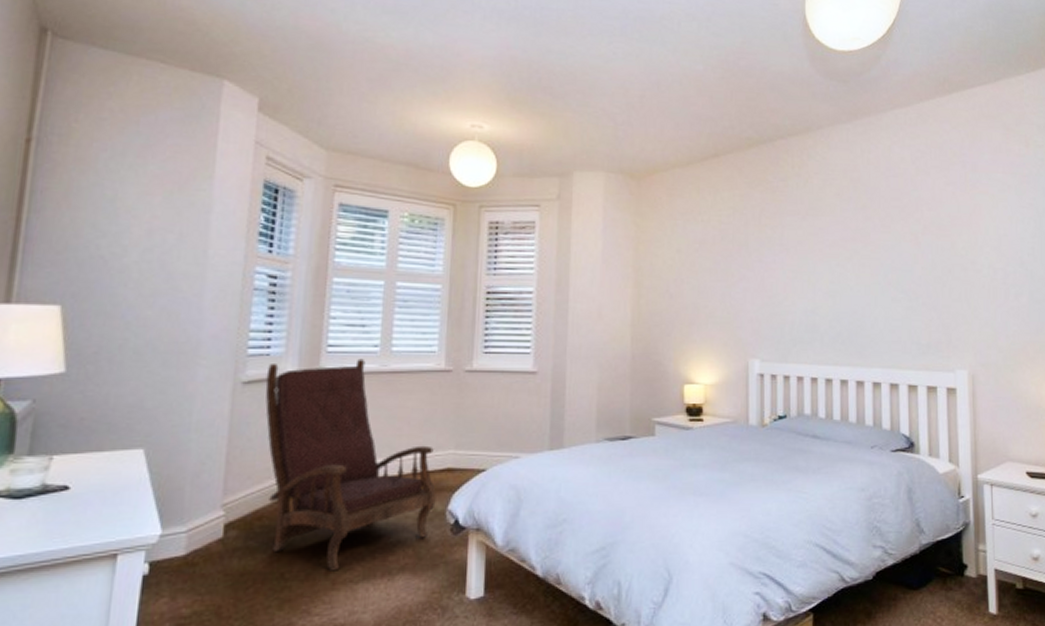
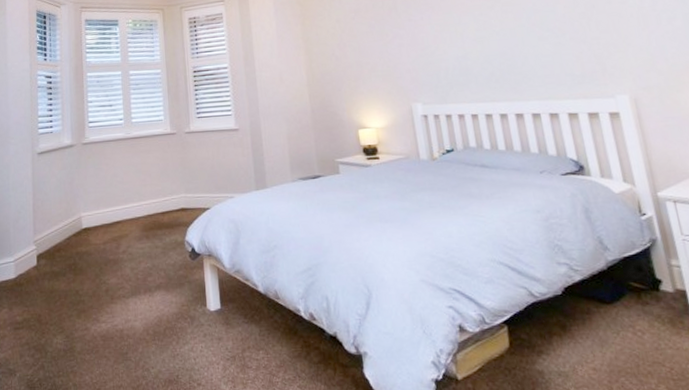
armchair: present [265,358,437,571] -> none [52,129,176,289]

